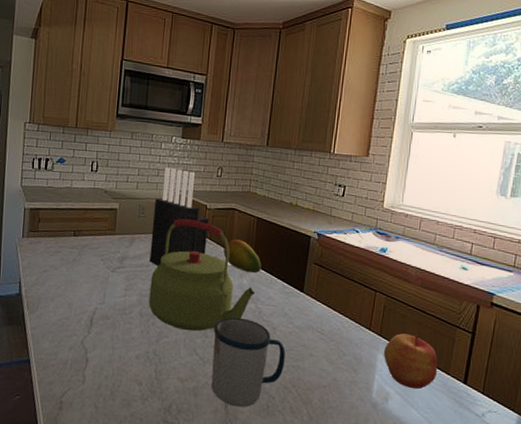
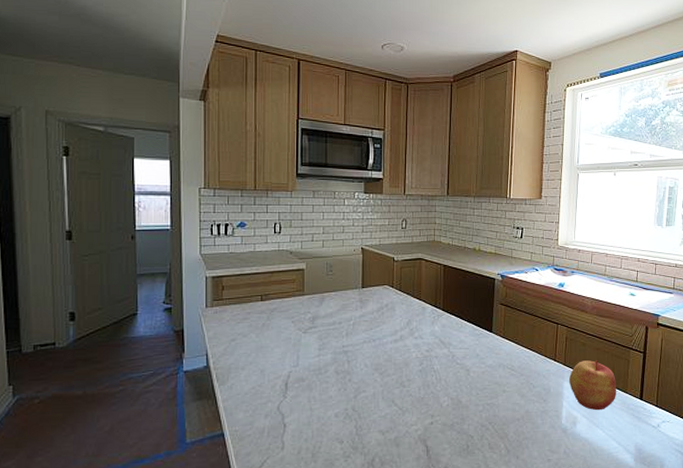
kettle: present [148,218,256,332] -> none [344,272,448,383]
knife block: present [149,167,209,266] -> none [341,223,397,322]
mug: present [211,317,285,408] -> none [410,364,480,451]
fruit: present [223,239,261,274] -> none [414,288,451,320]

